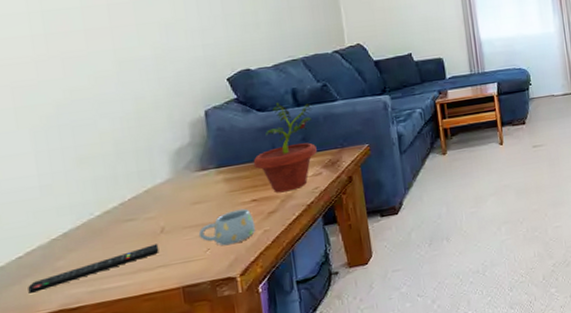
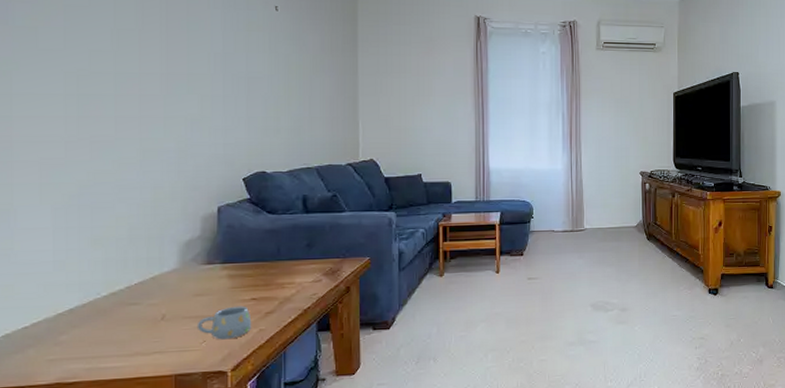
remote control: present [28,244,159,295] -> none [29,330,158,365]
potted plant: present [253,102,317,193] -> none [257,207,322,295]

